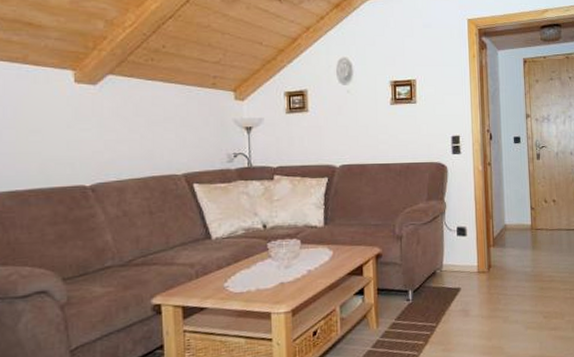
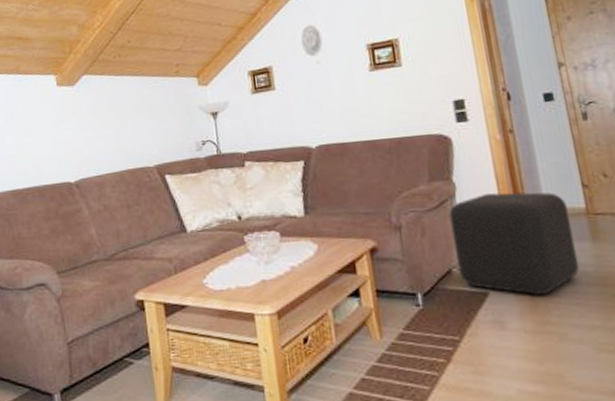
cube: none [439,211,522,289] -> present [448,192,580,295]

